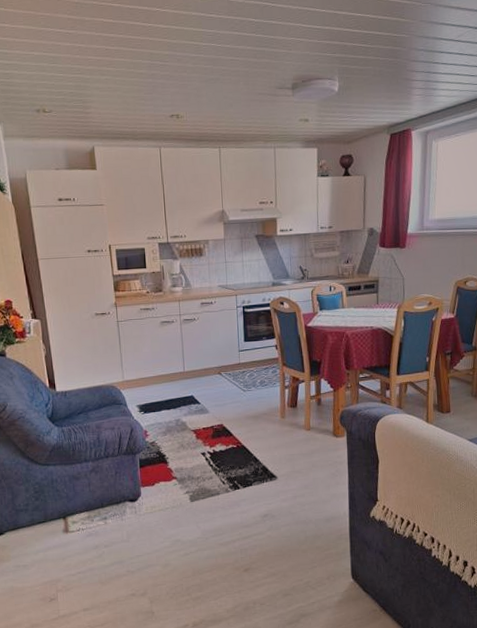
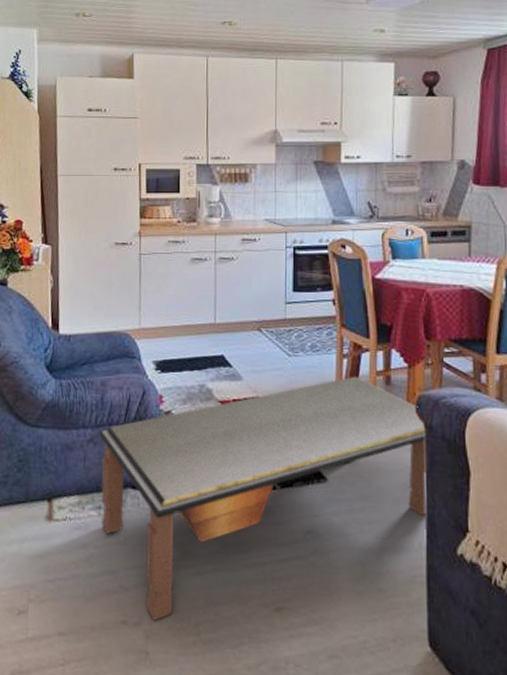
coffee table: none [98,401,350,591] -> present [99,376,429,622]

